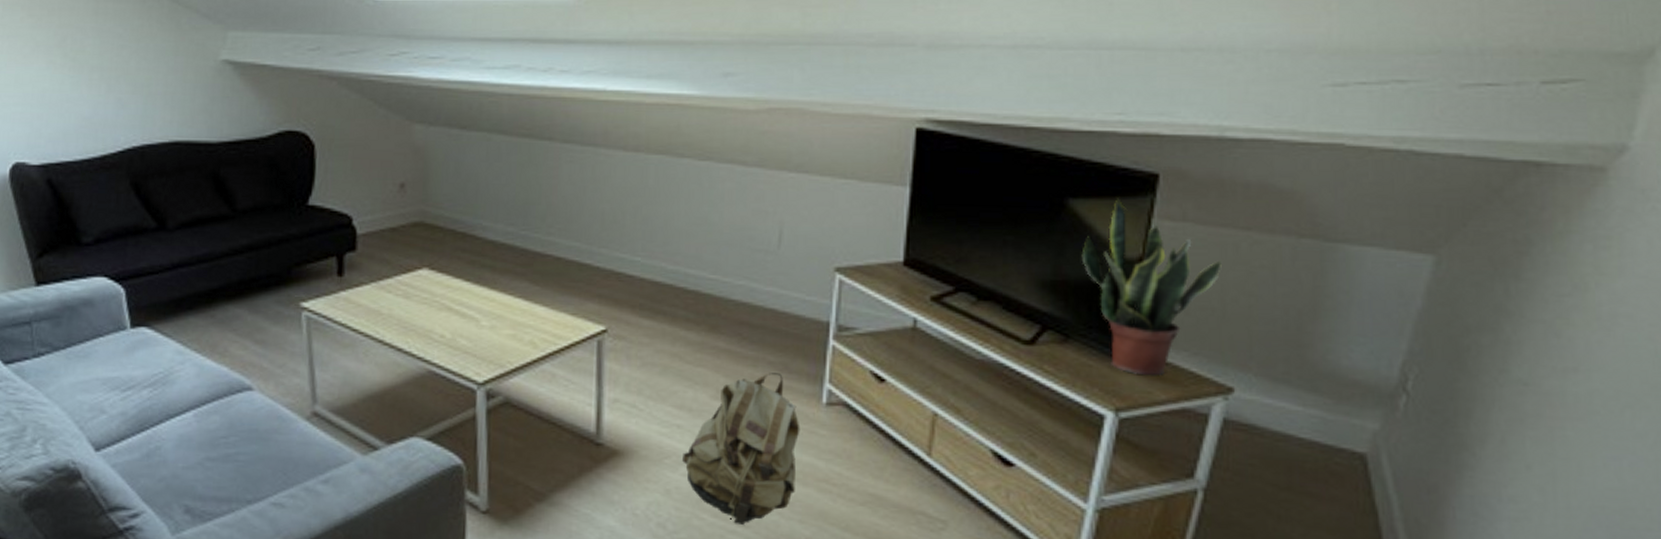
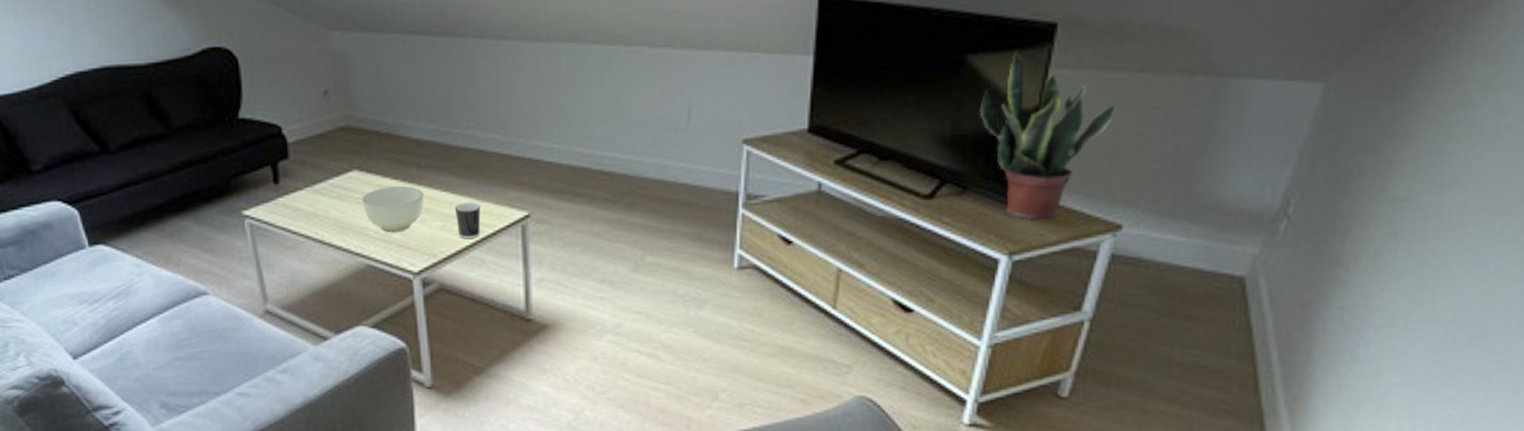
bowl: none [429,289,496,337] -> present [362,186,424,232]
mug: none [527,312,555,351] -> present [454,203,481,239]
backpack: present [681,371,800,525] -> none [605,242,714,382]

